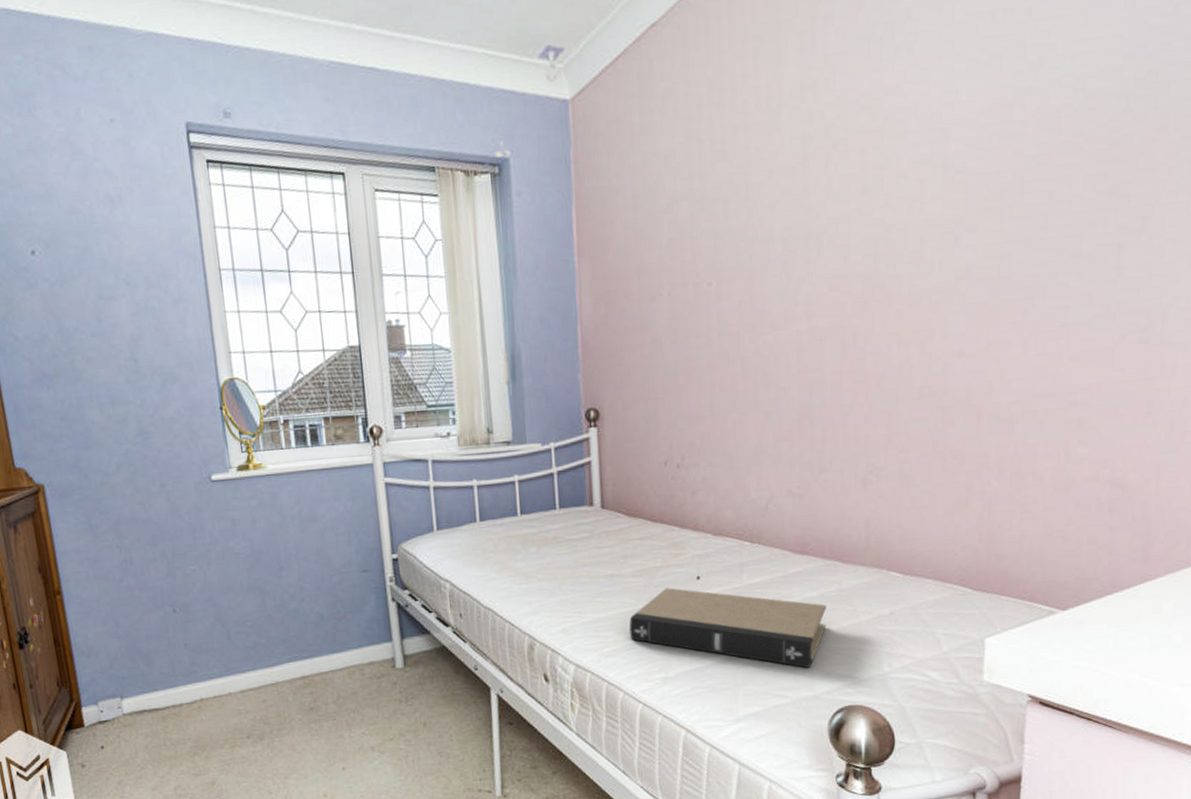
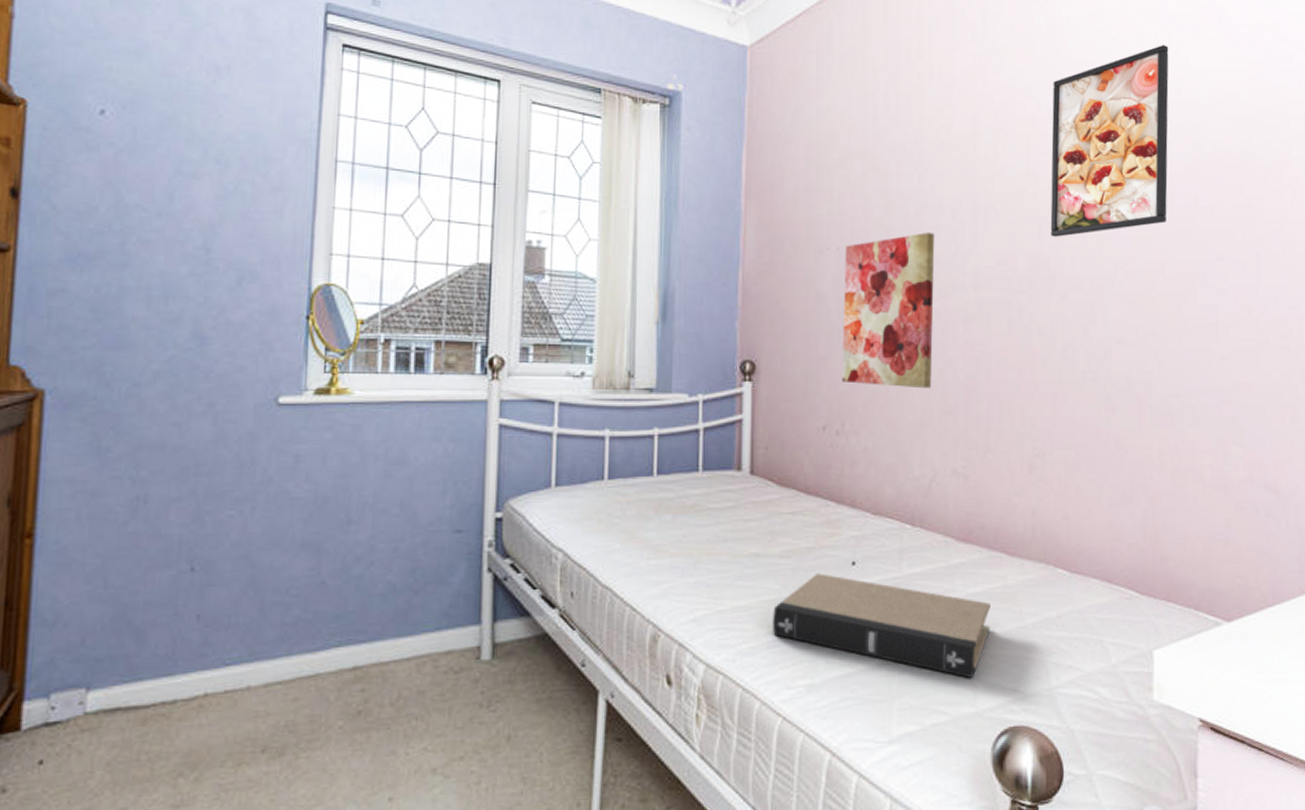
wall art: none [676,266,766,421] -> present [842,232,935,389]
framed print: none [886,20,1027,255] -> present [1050,44,1169,237]

